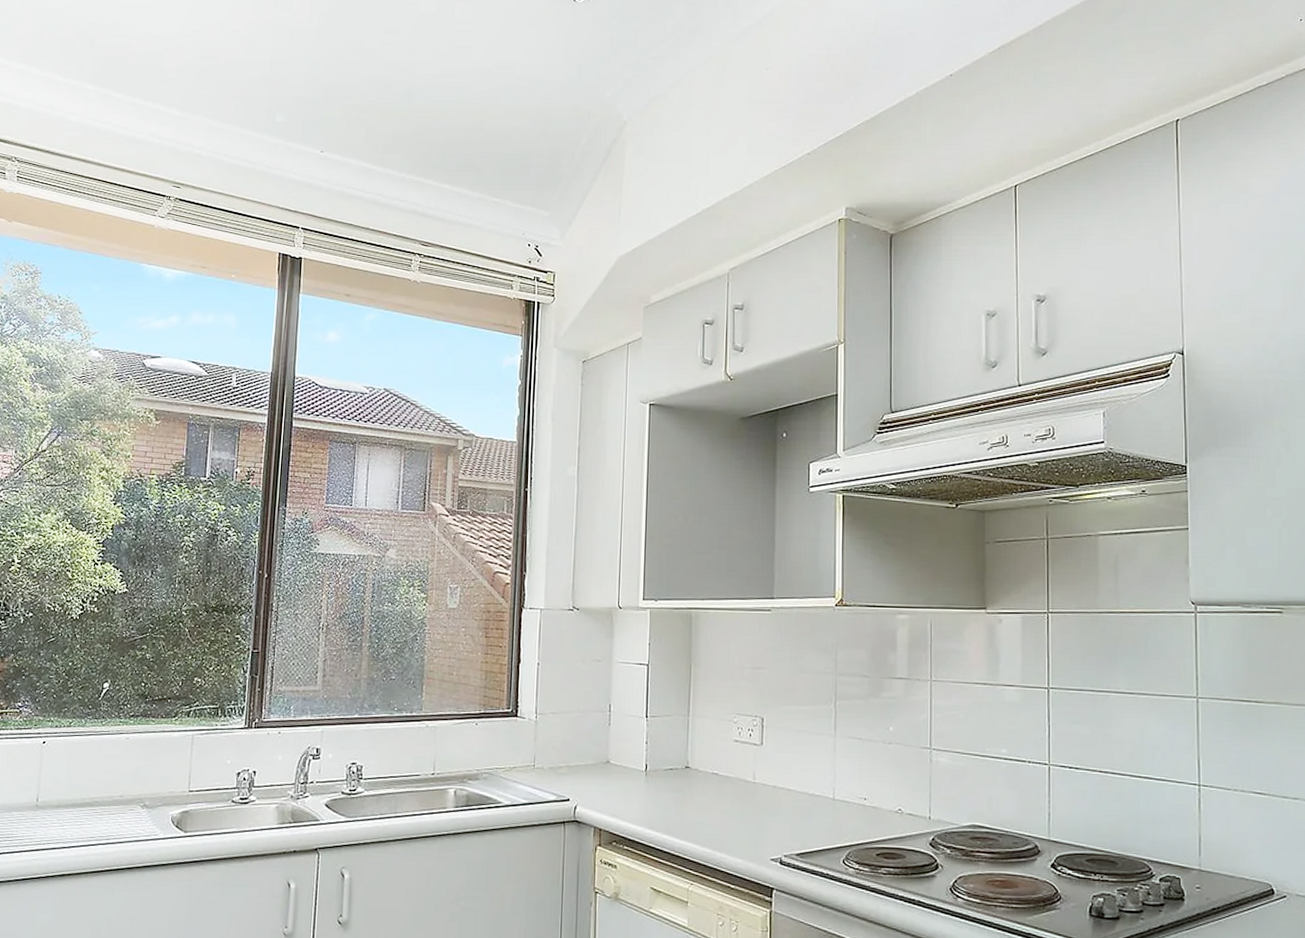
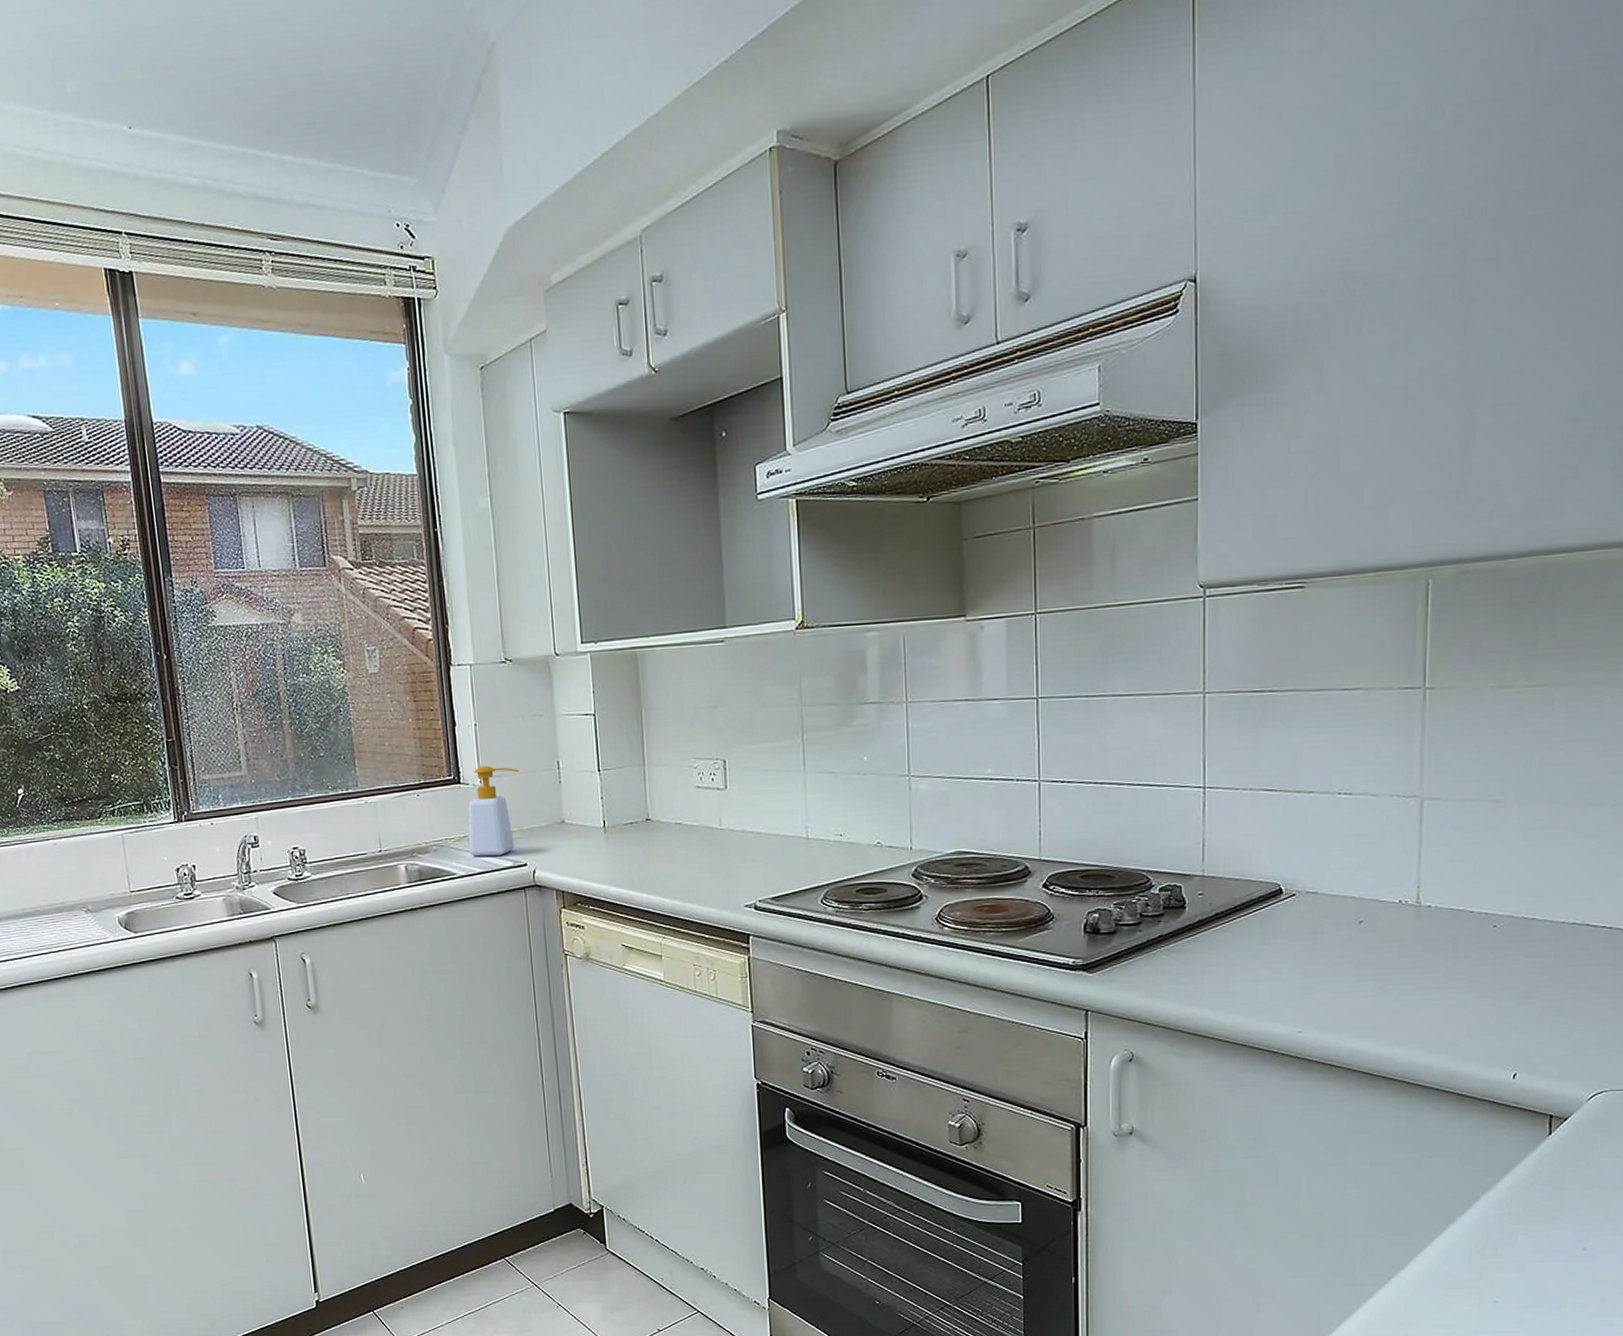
soap bottle: none [517,702,573,789] -> present [468,765,519,857]

